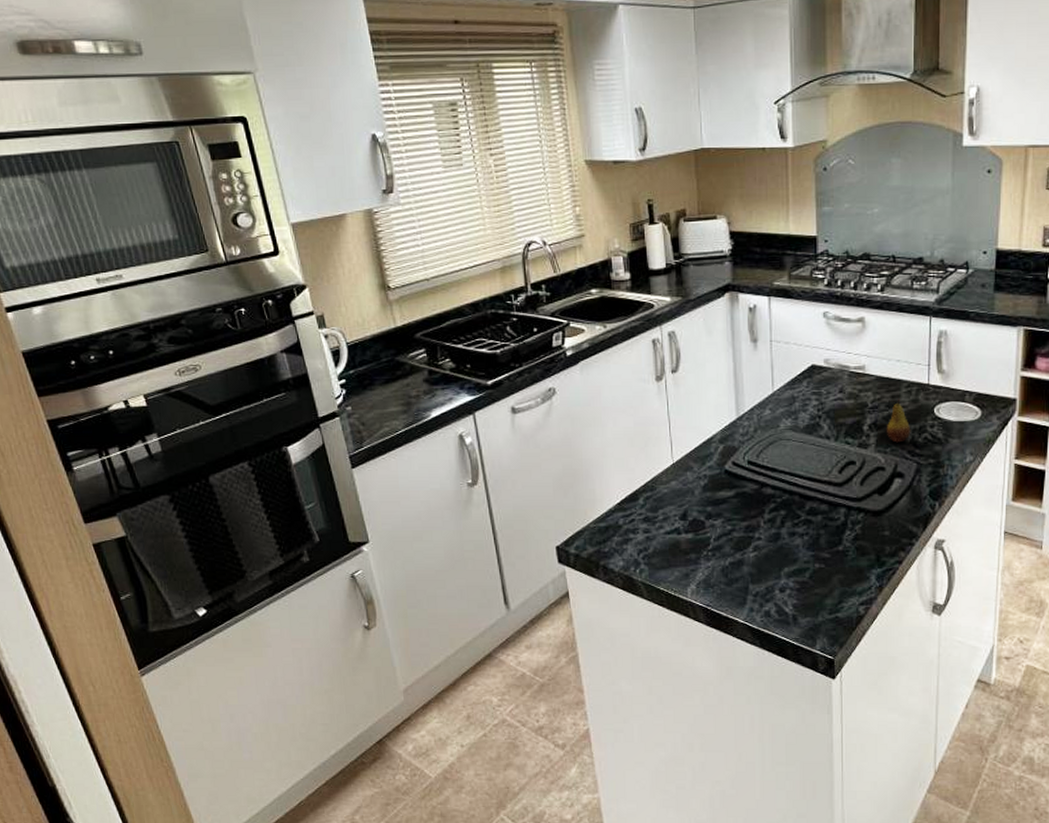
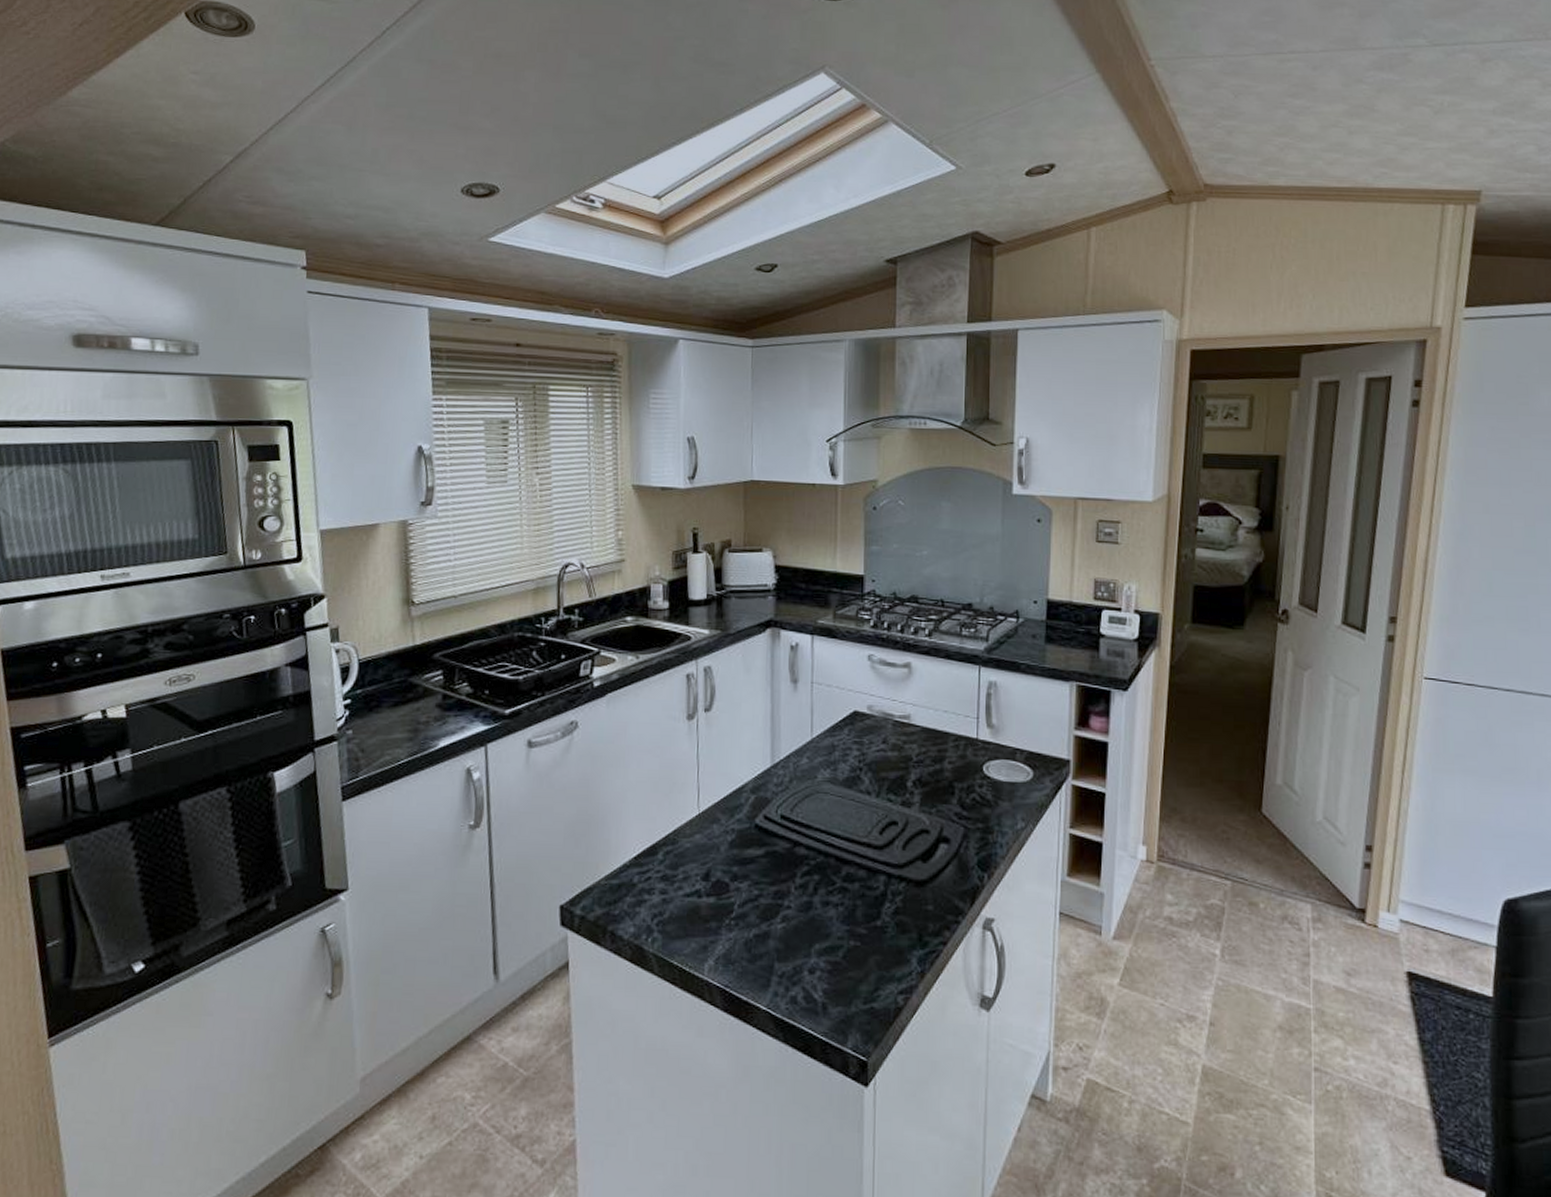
fruit: present [886,398,911,443] -> none [931,753,958,803]

